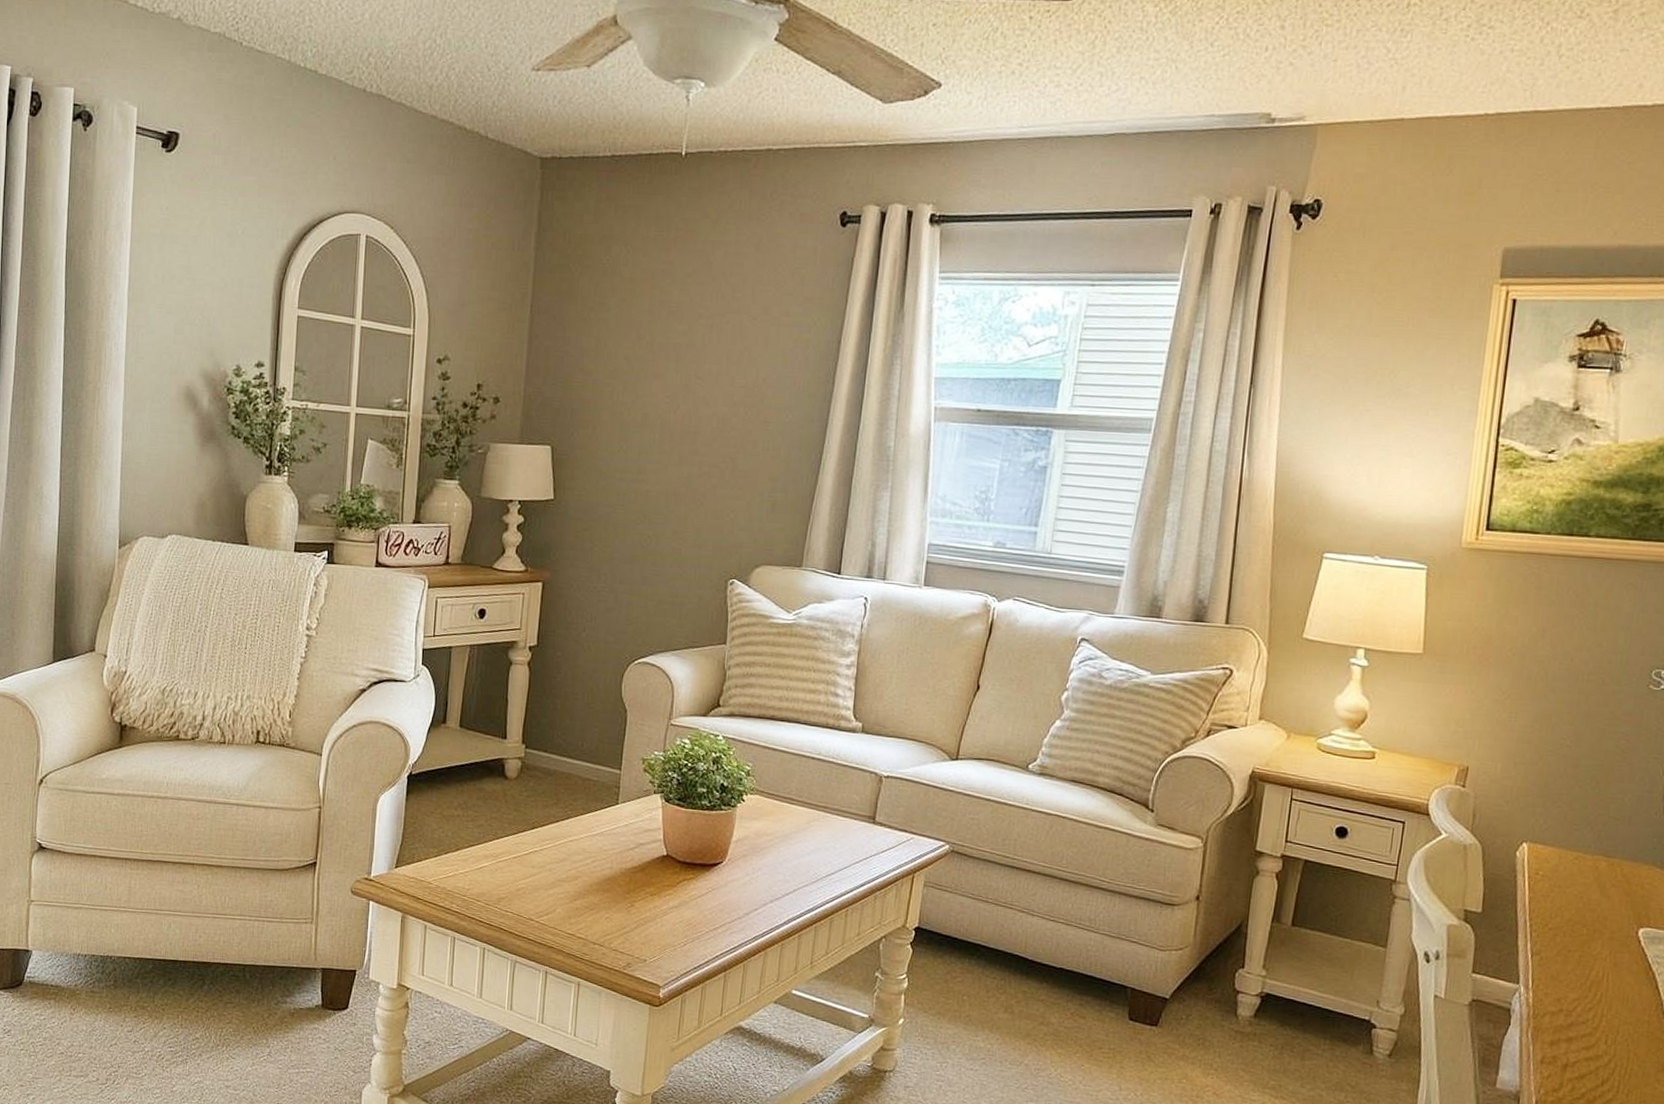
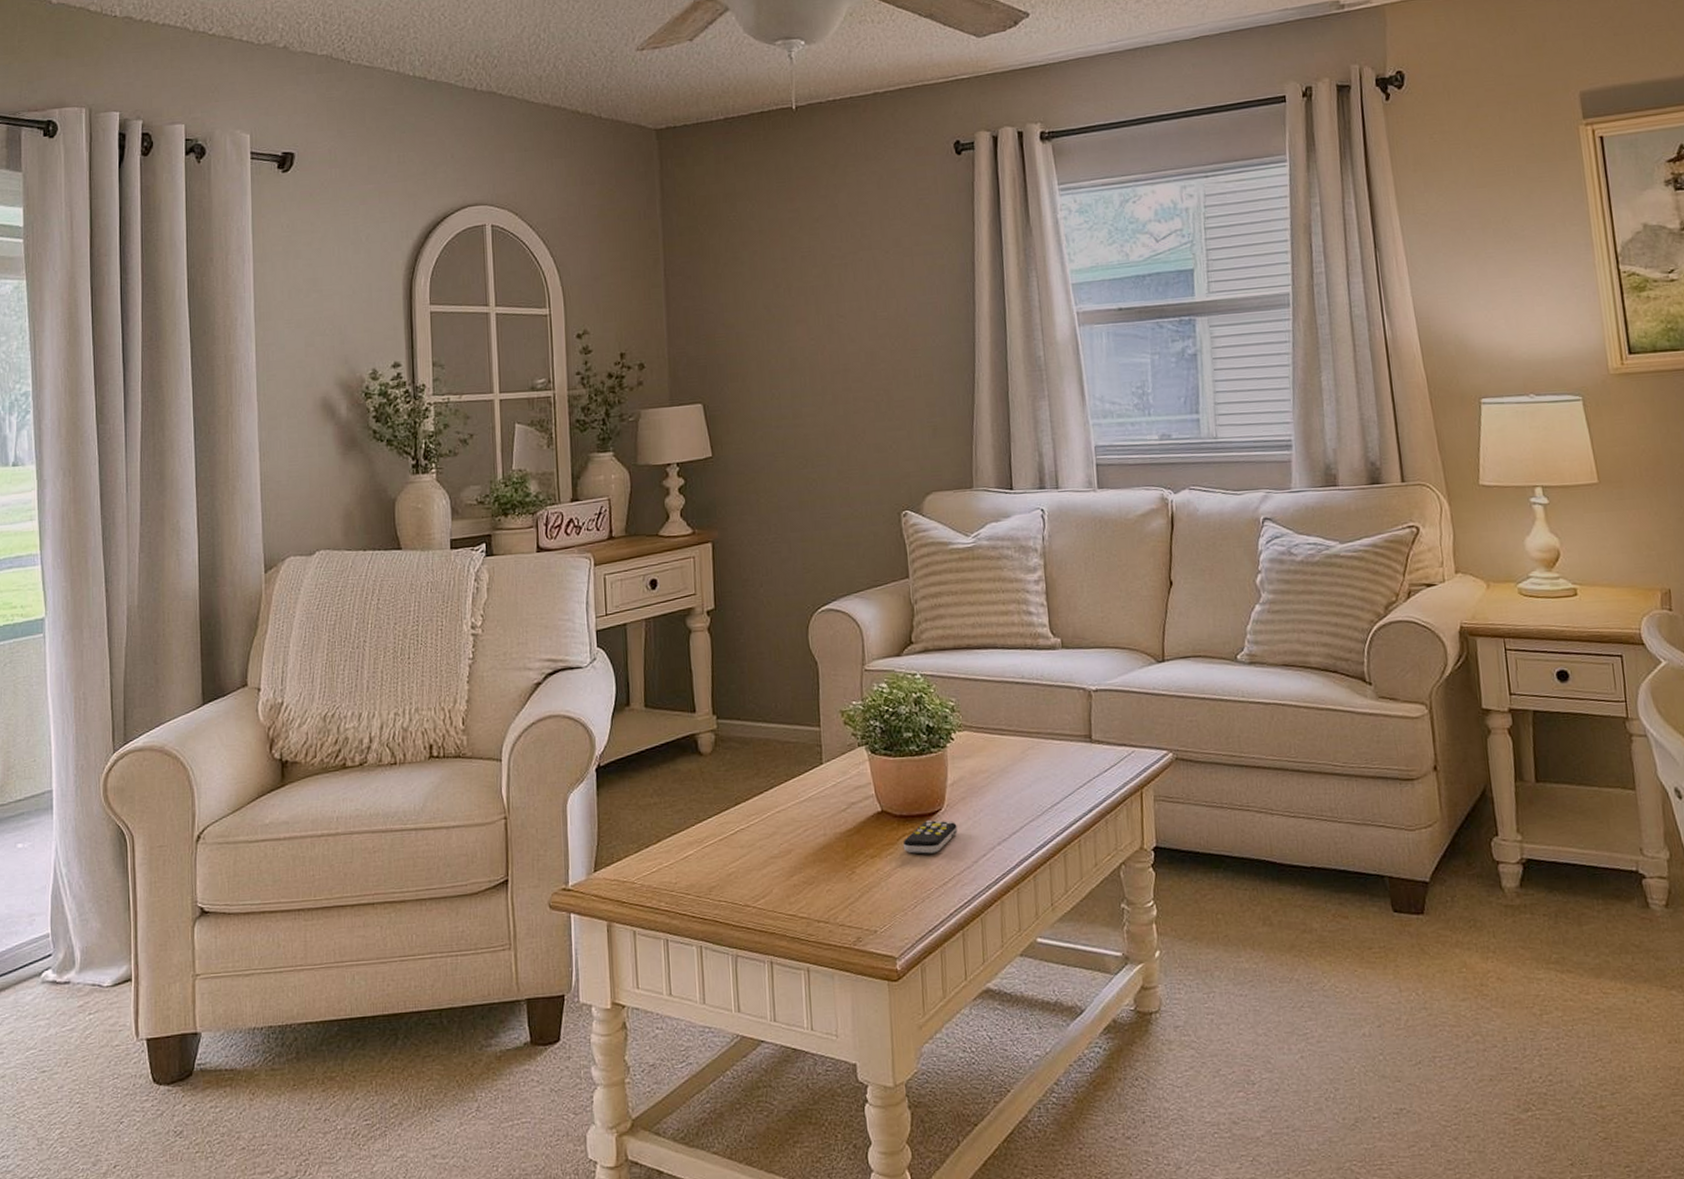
remote control: none [682,870,735,901] -> present [902,819,958,854]

